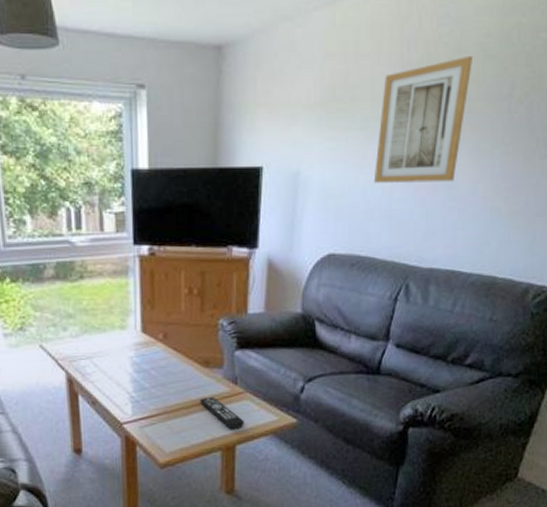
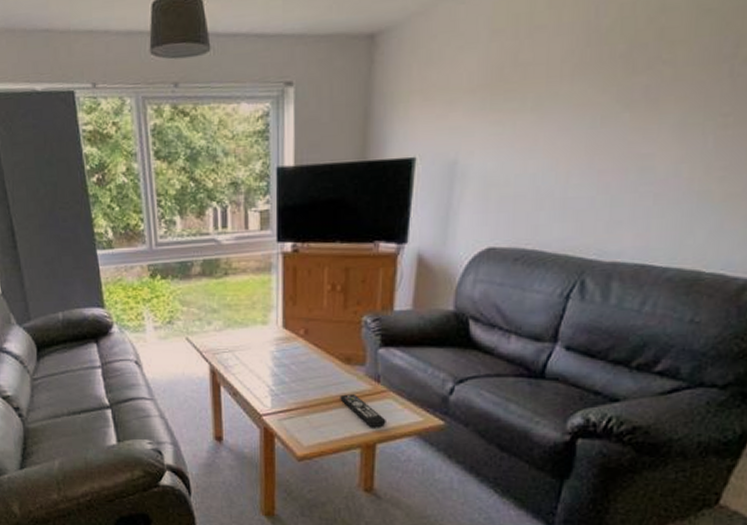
wall art: present [373,55,473,183] -> none [545,13,682,169]

